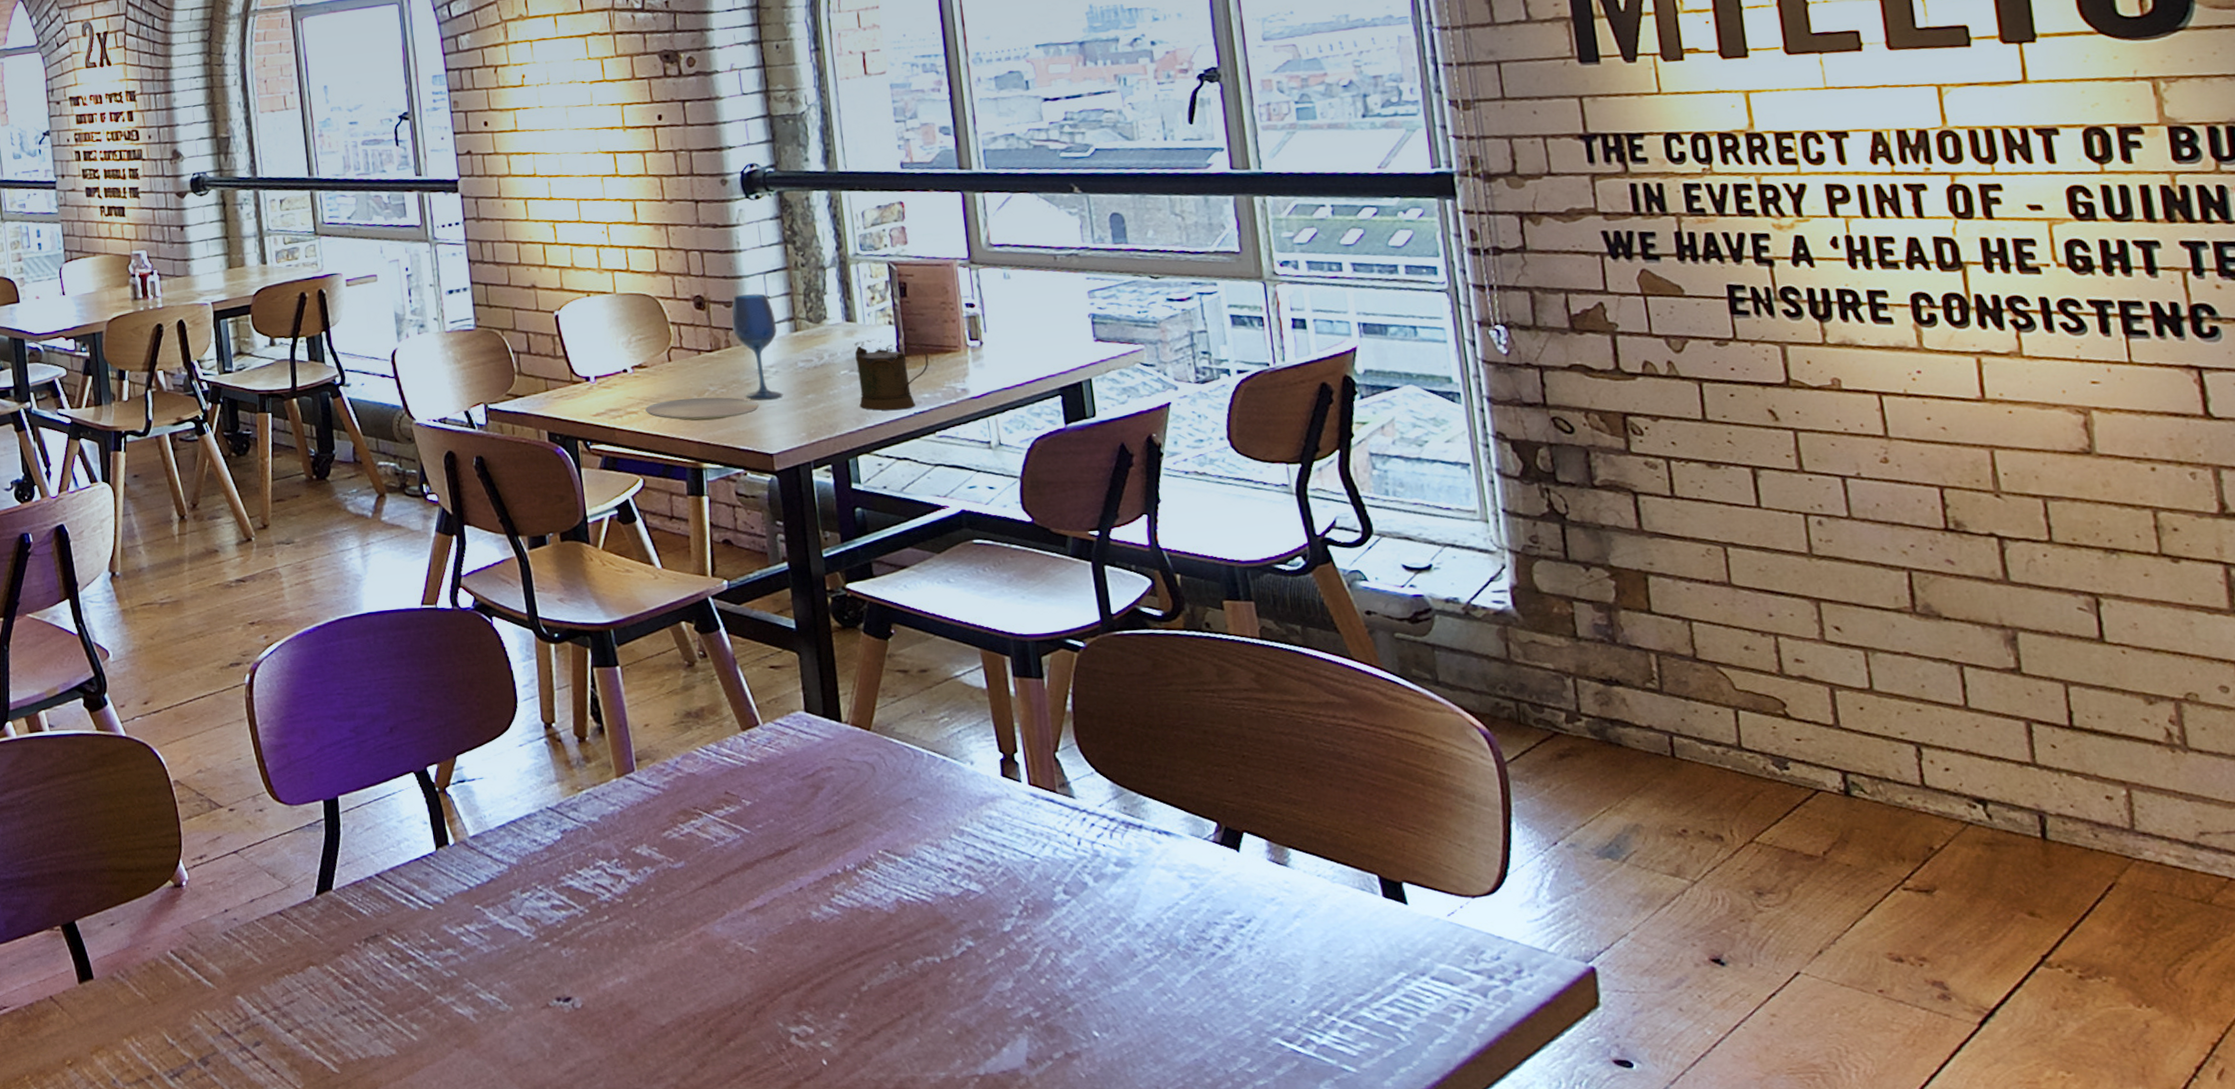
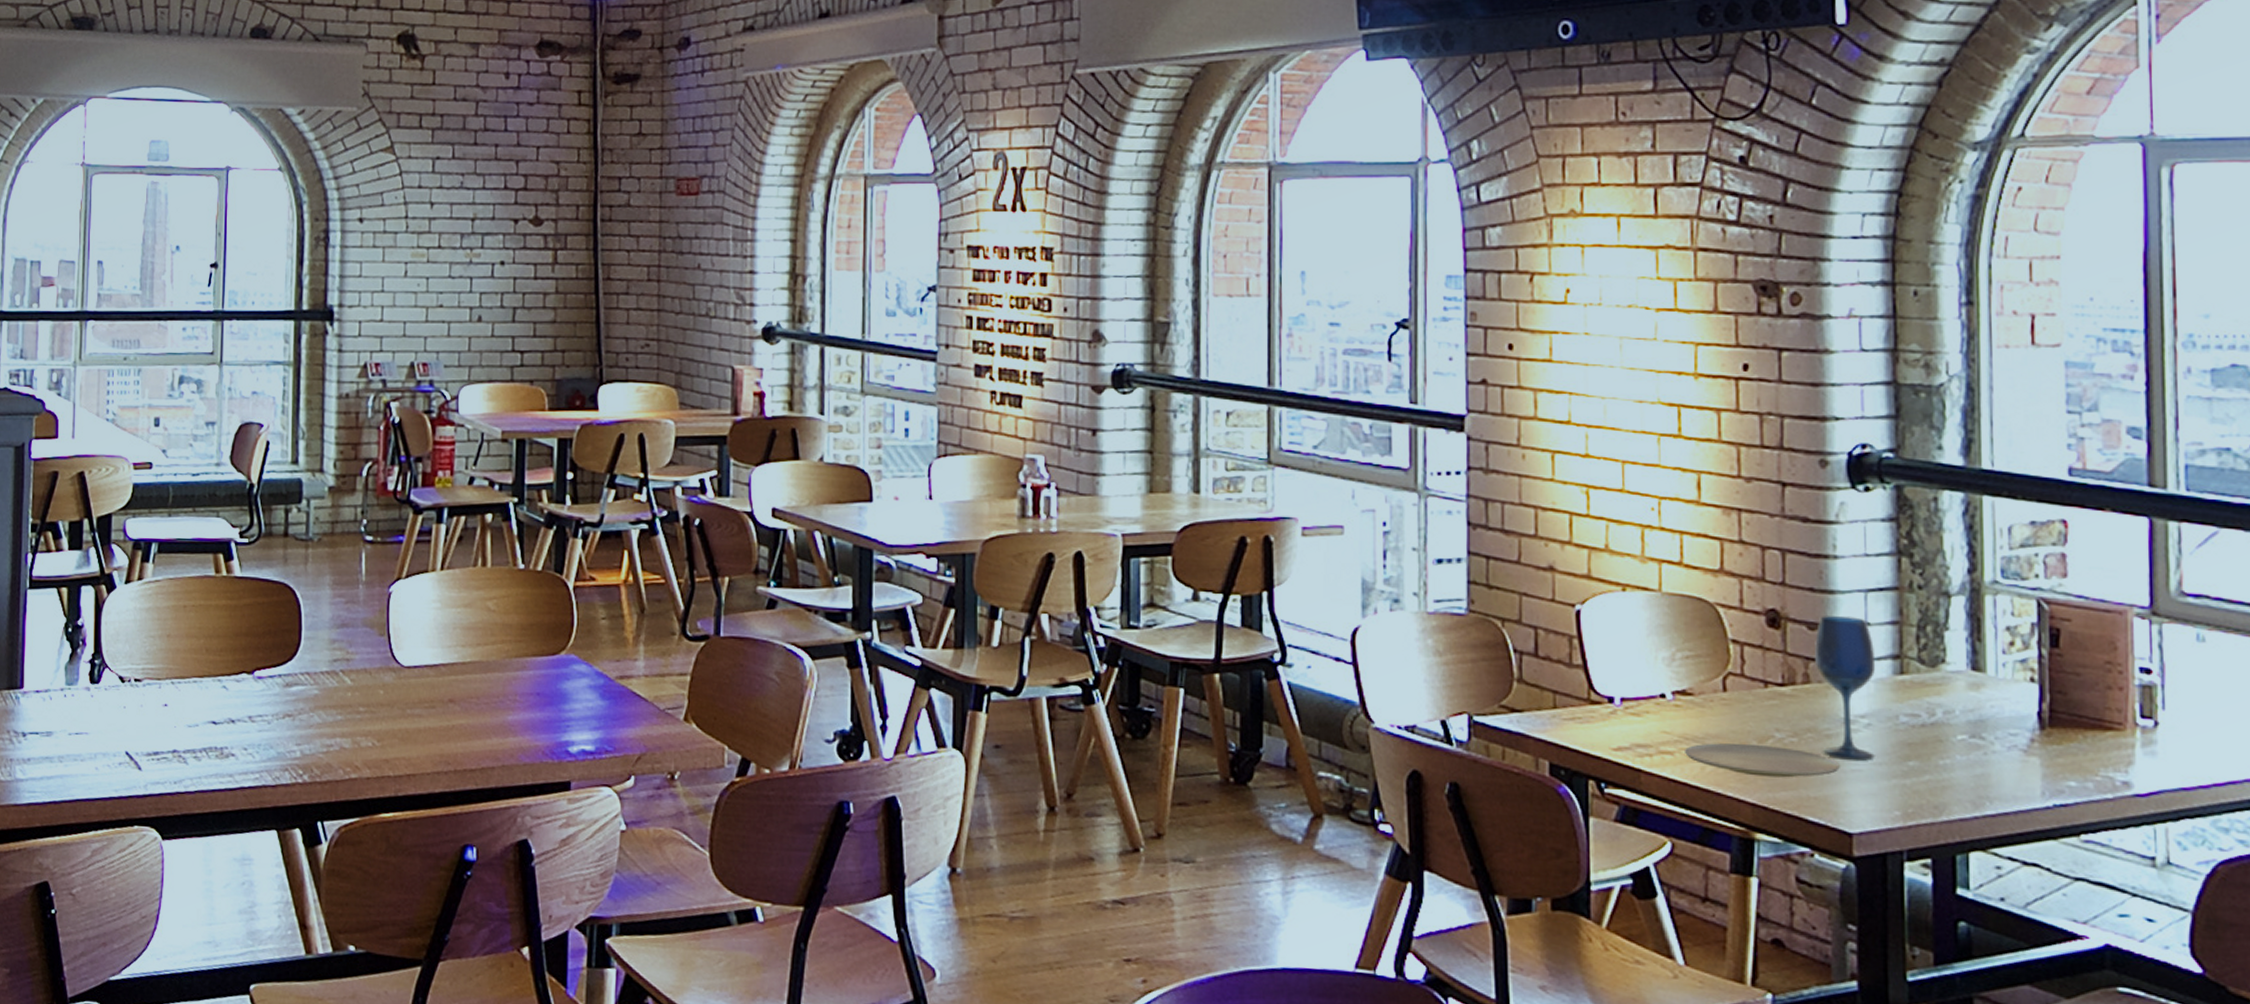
beer mug: present [854,339,929,411] -> none [1979,699,2081,799]

